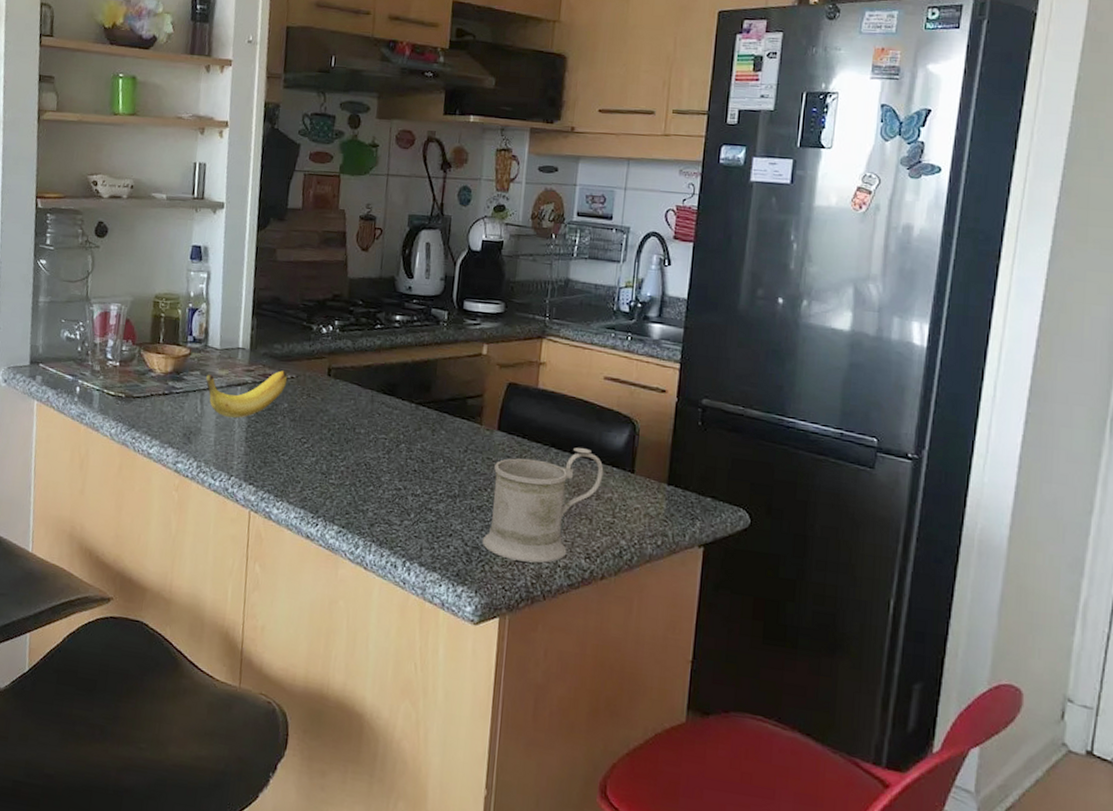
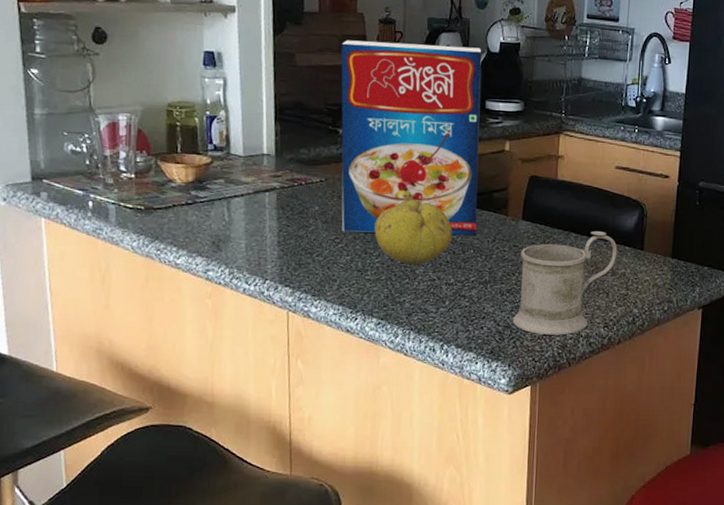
banana: present [206,370,288,419] -> none [231,174,317,224]
cereal box: none [309,236,463,444] -> present [341,40,482,236]
fruit: none [341,401,422,472] -> present [374,199,452,265]

